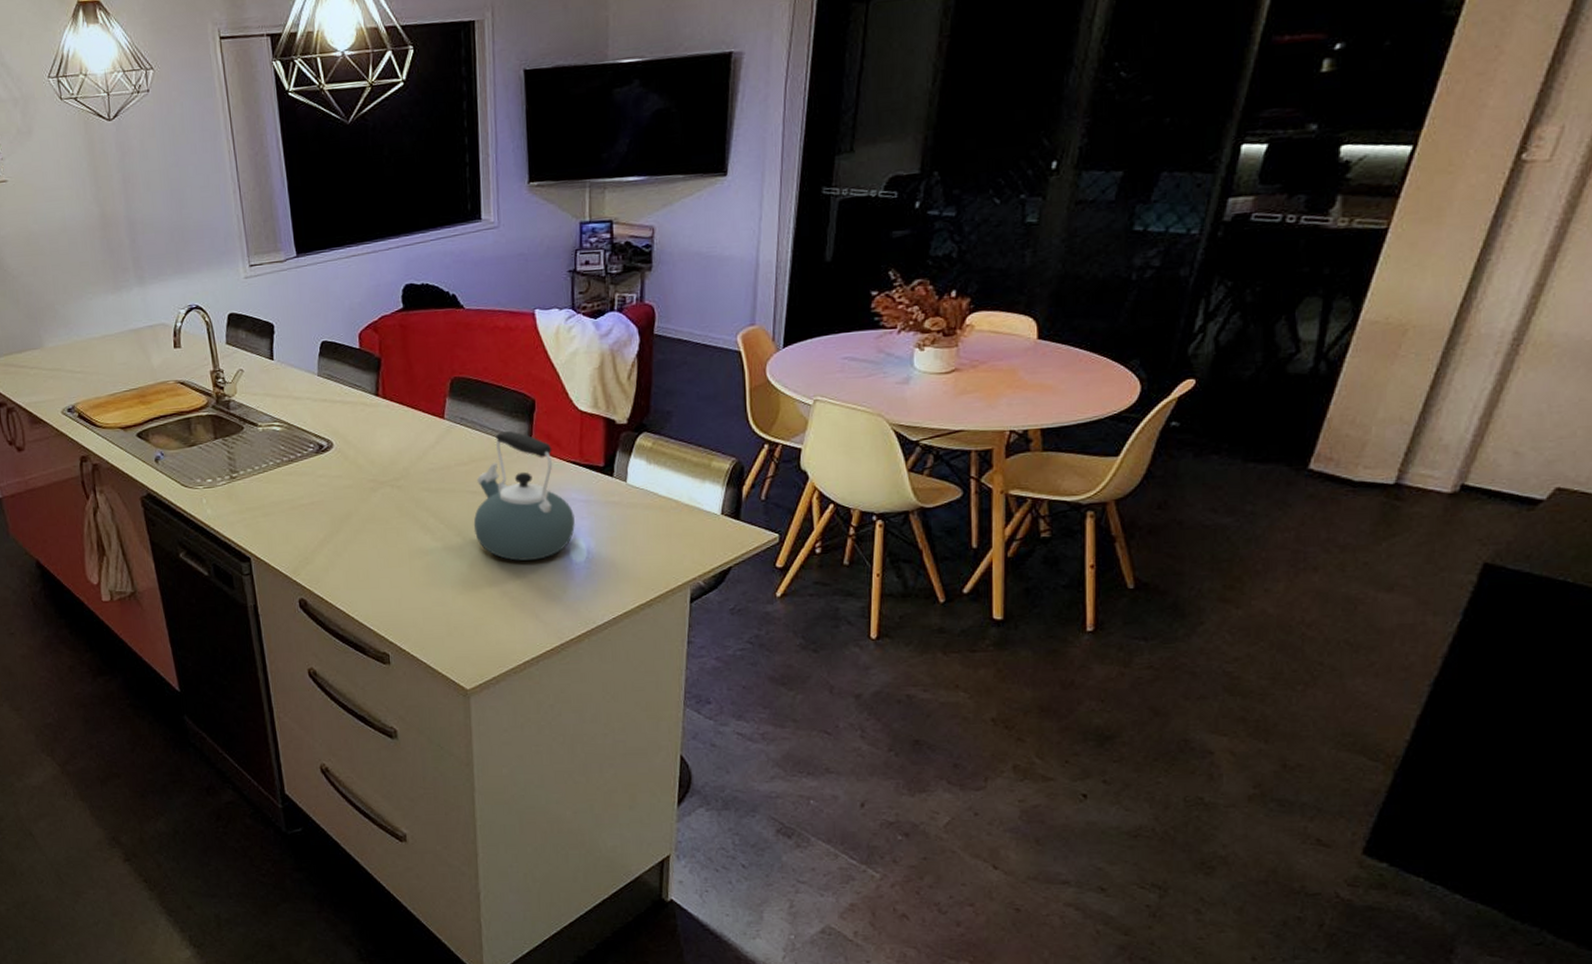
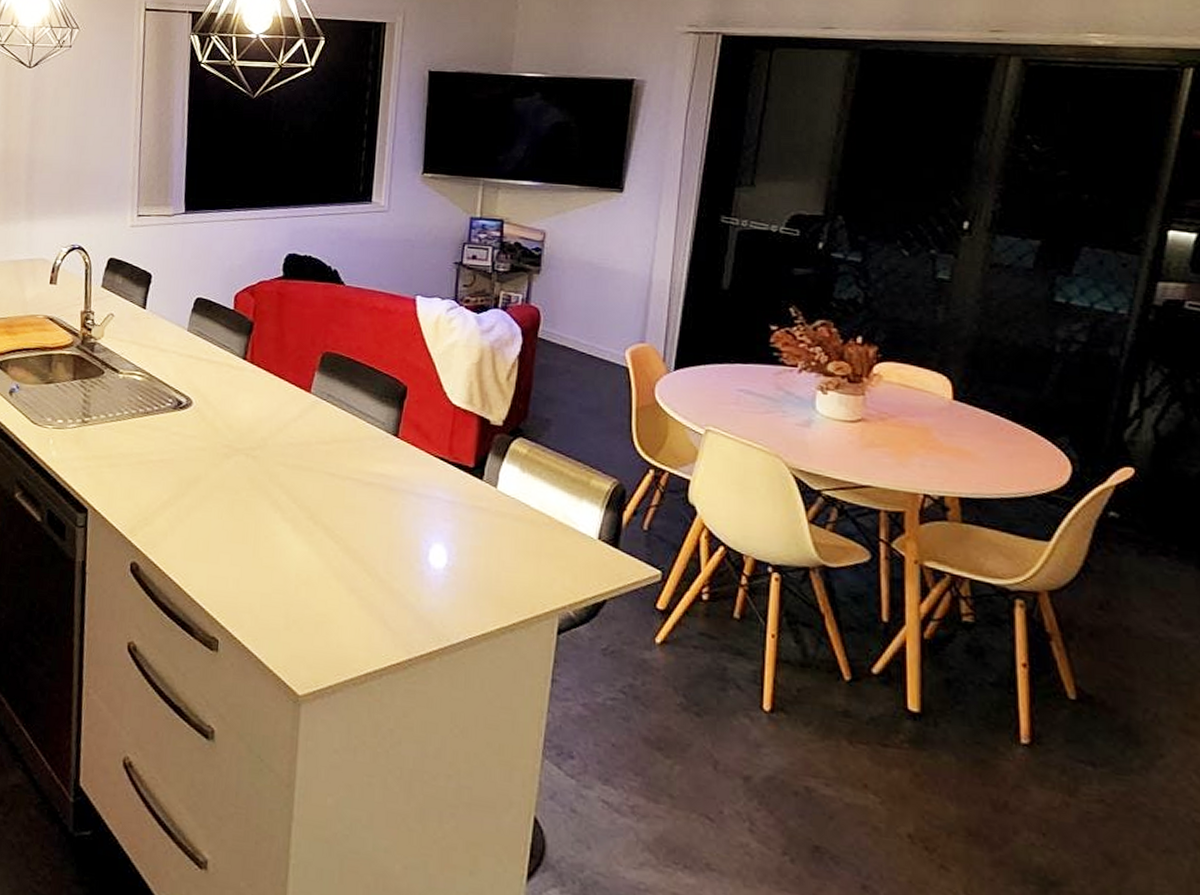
kettle: present [473,431,575,561] -> none [327,415,437,559]

